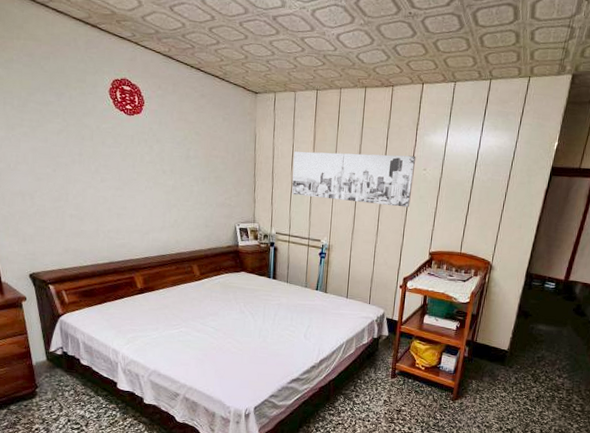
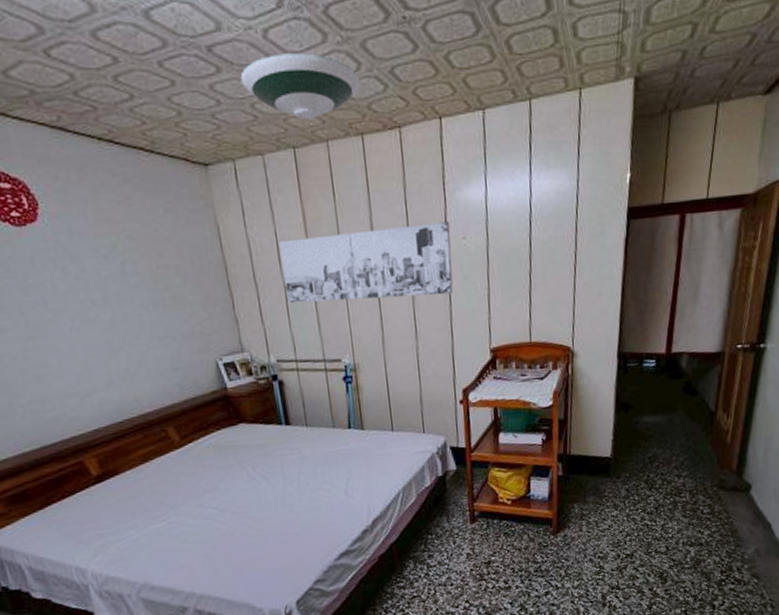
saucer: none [291,27,372,73] -> present [240,53,361,119]

